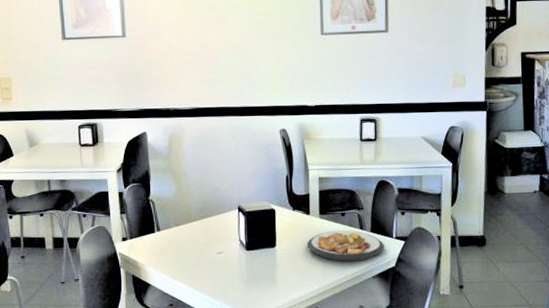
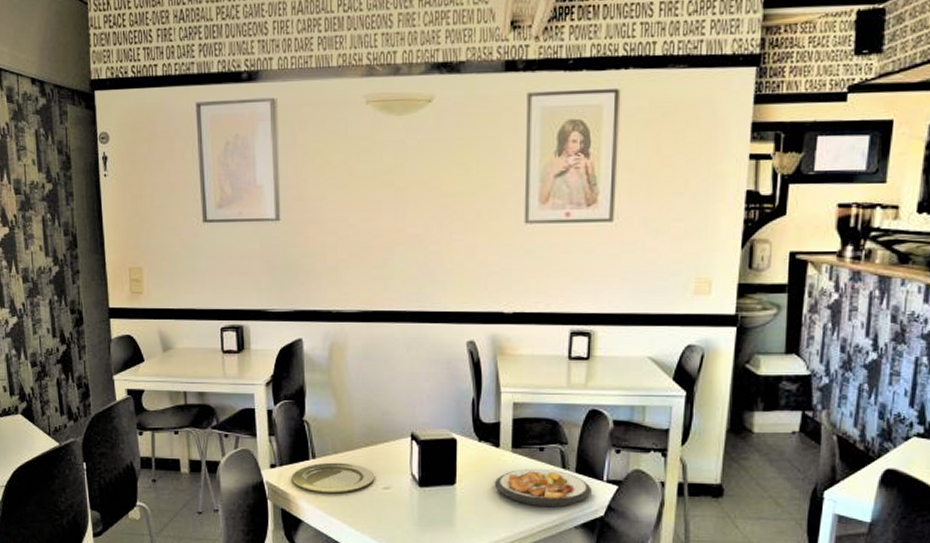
plate: none [140,233,210,260] -> present [291,462,375,493]

